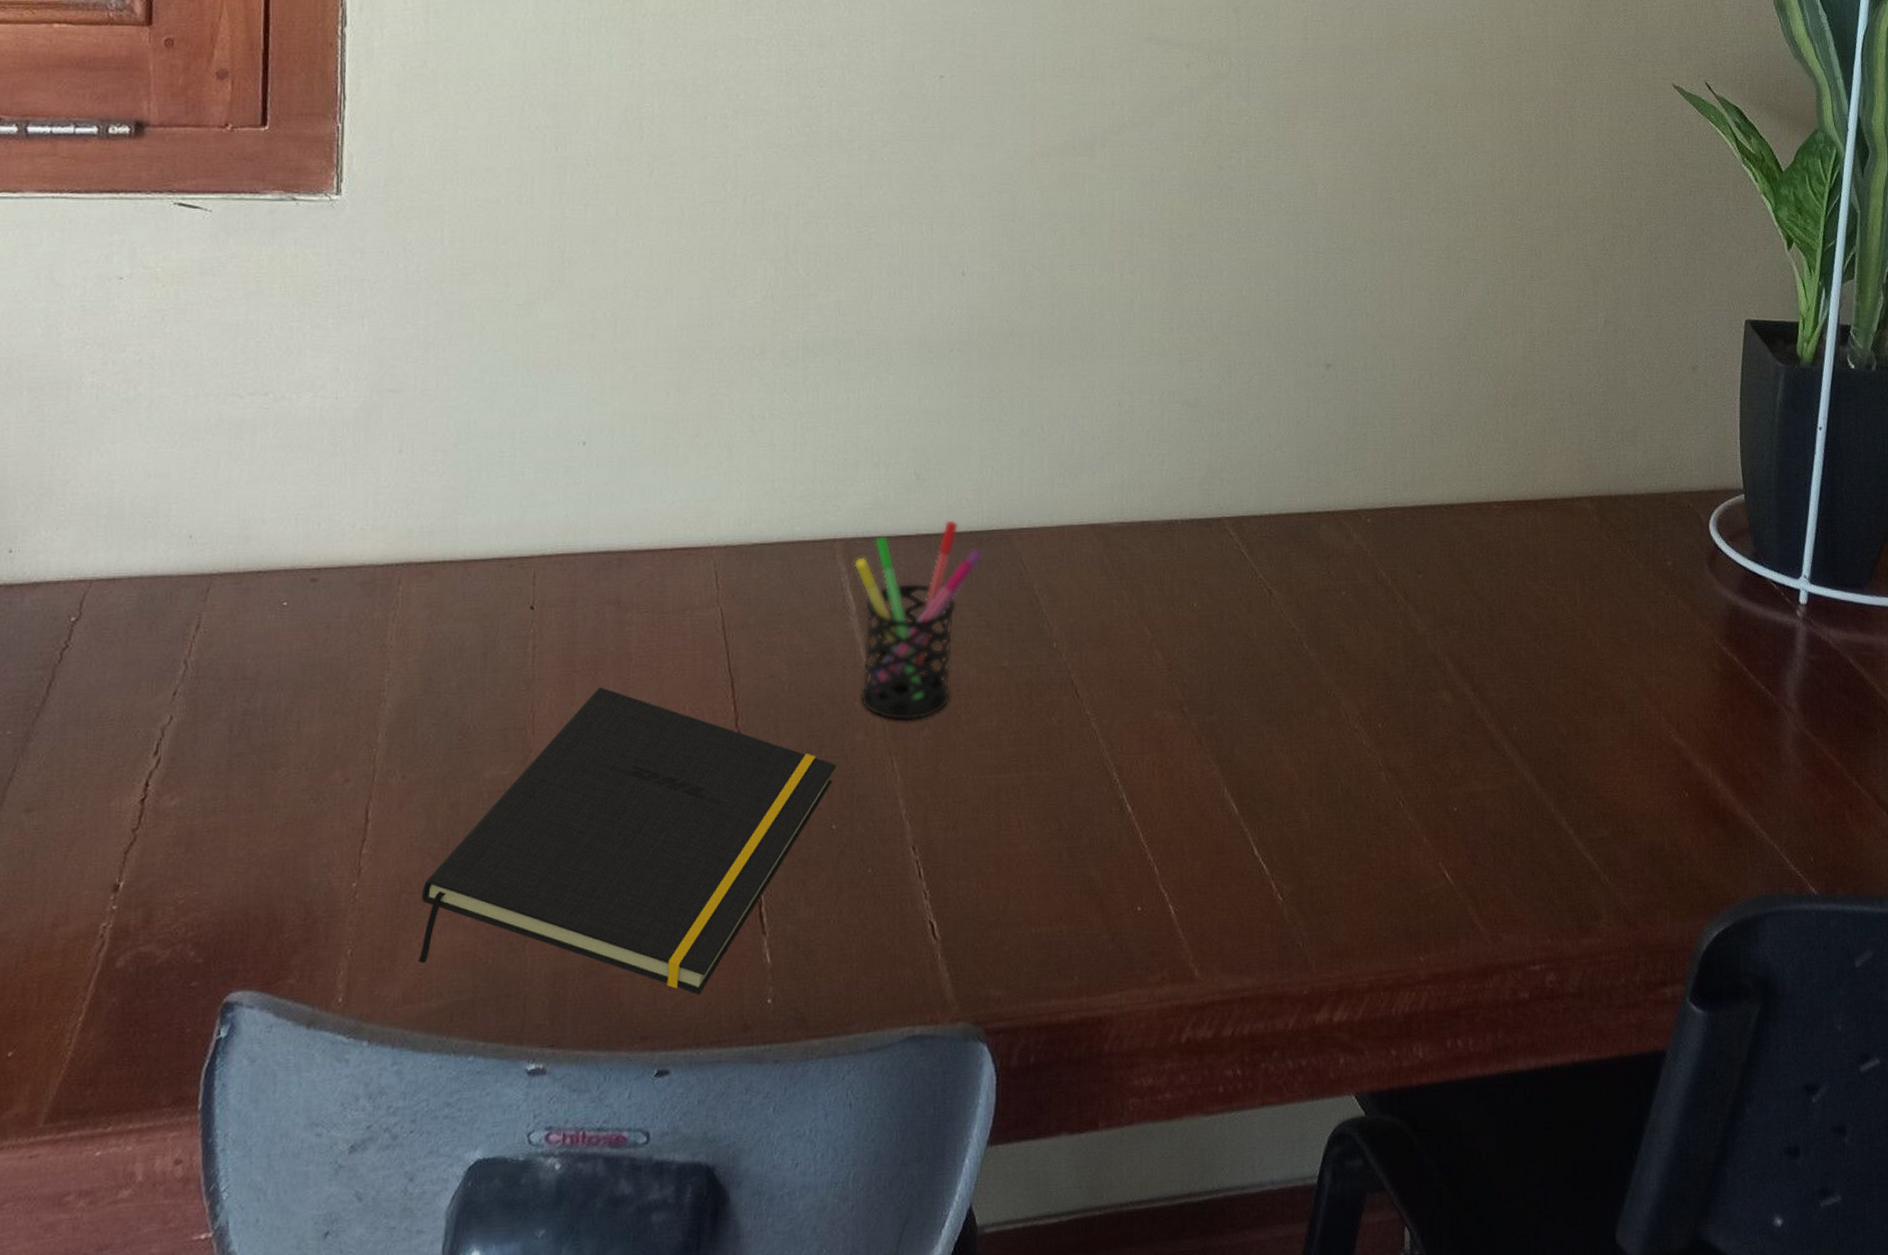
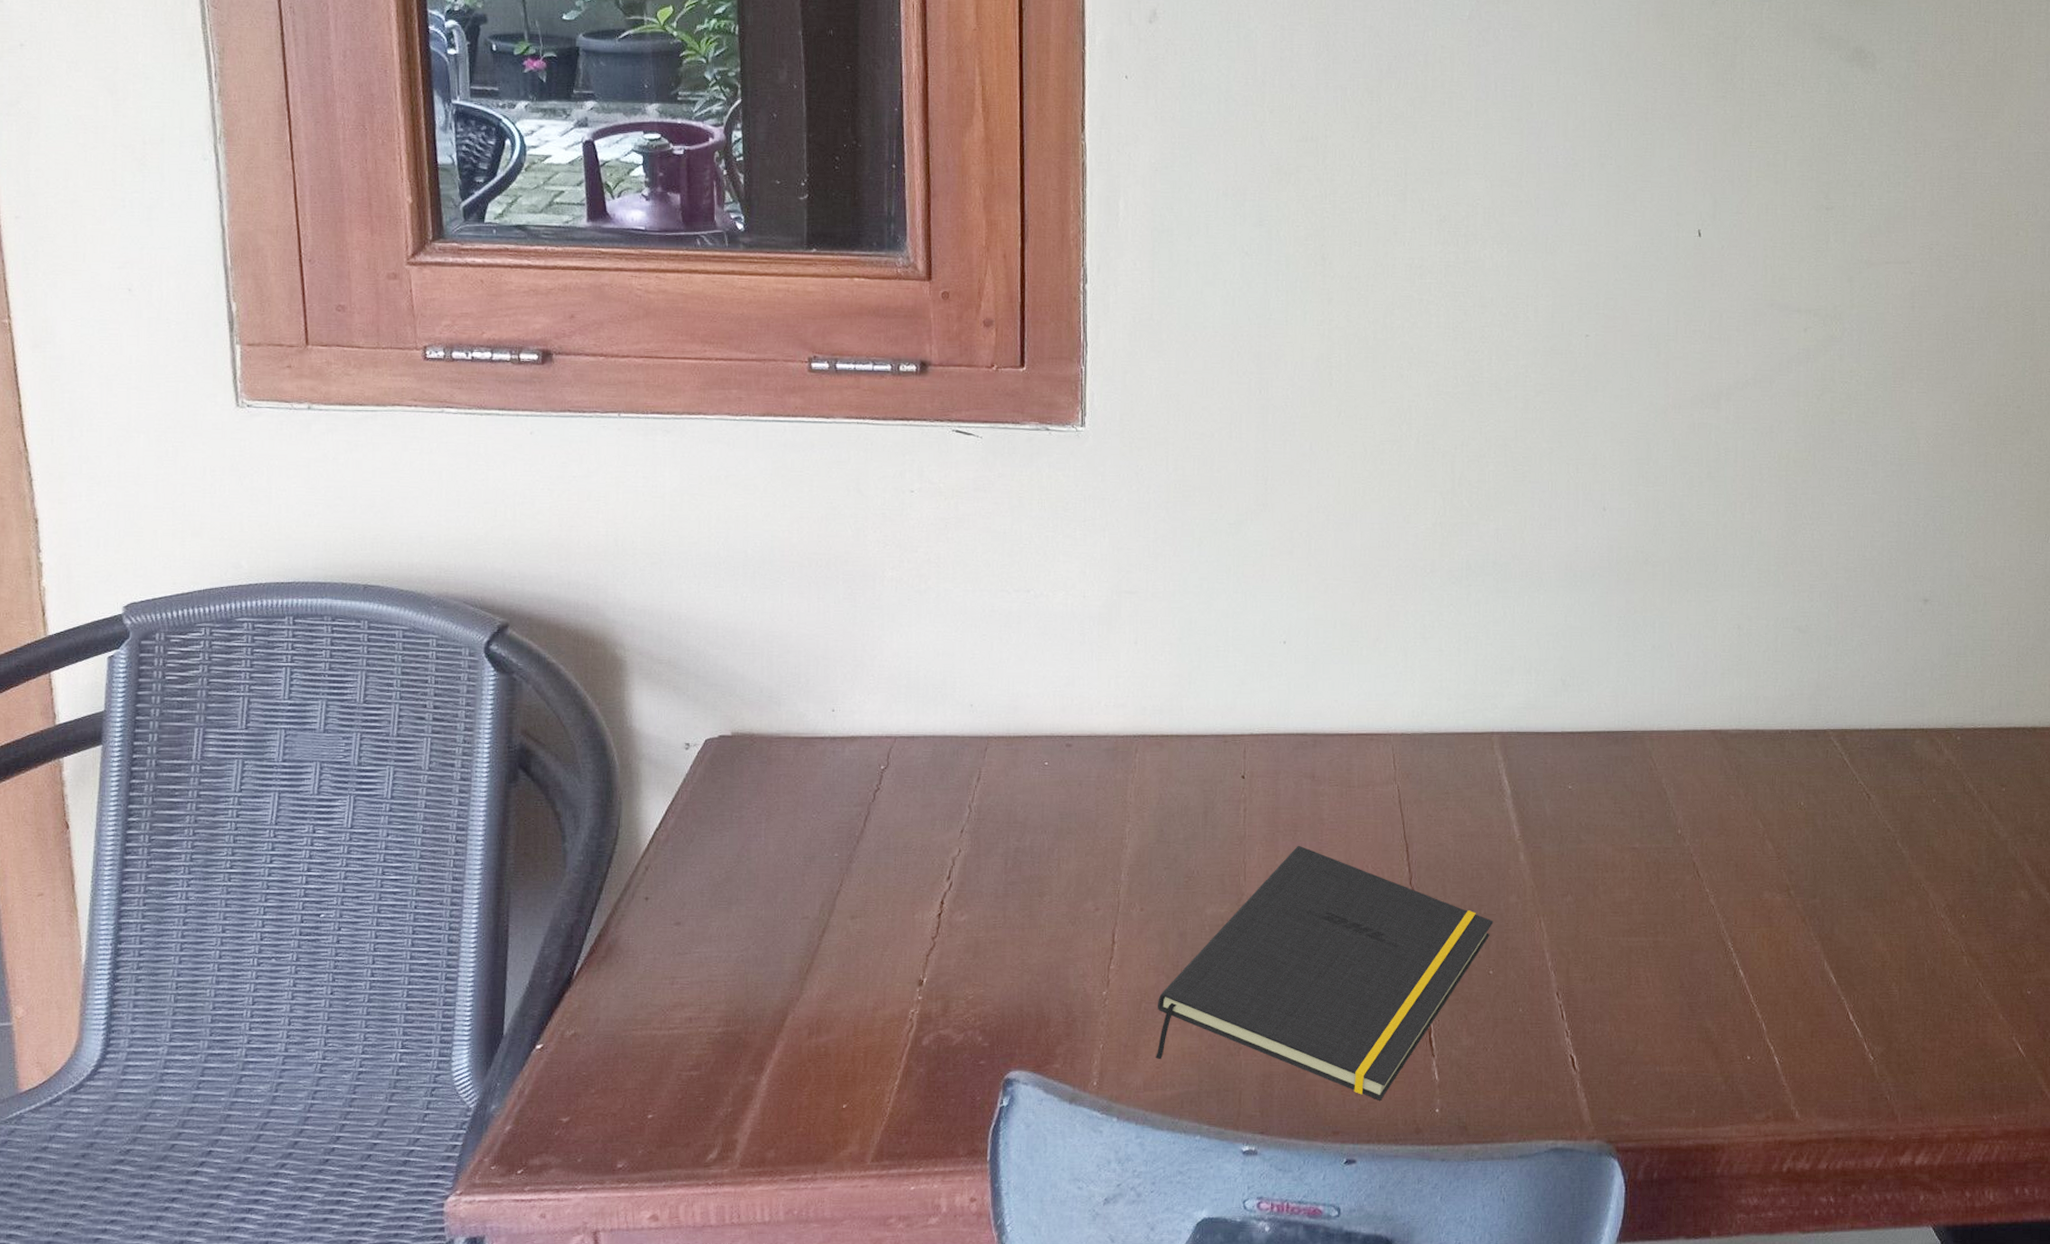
pen holder: present [854,520,984,721] -> none [1509,721,1619,888]

